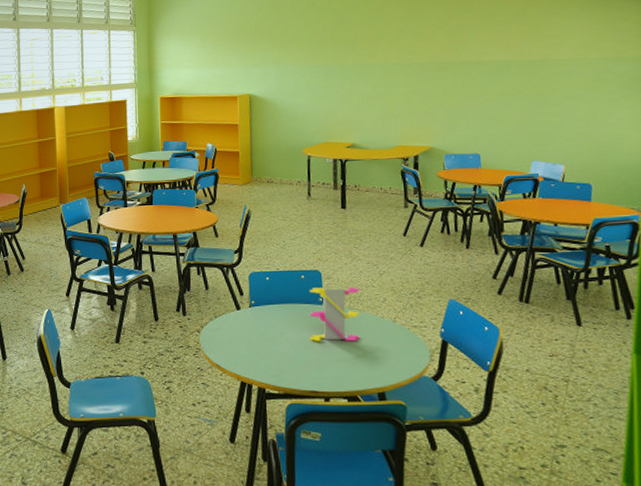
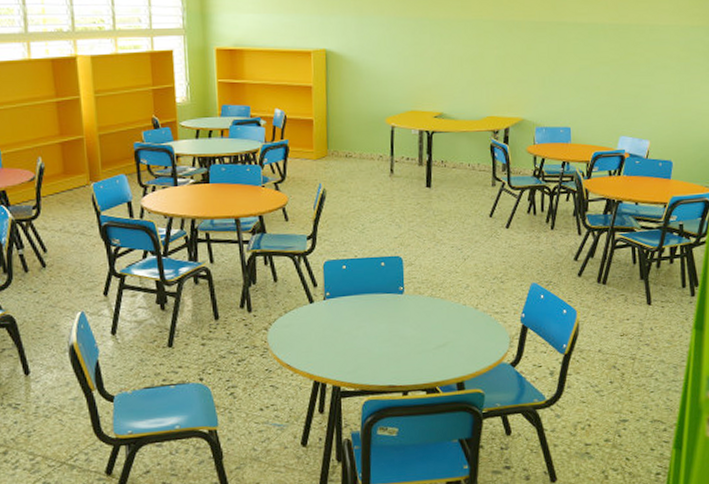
puzzle: present [309,287,360,342] -> none [388,273,443,334]

